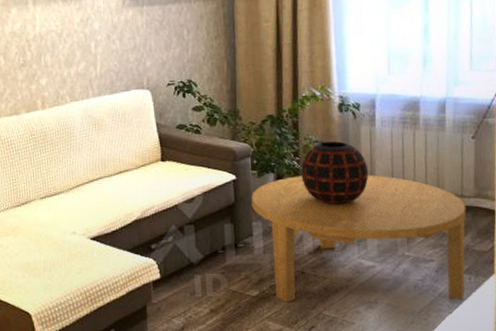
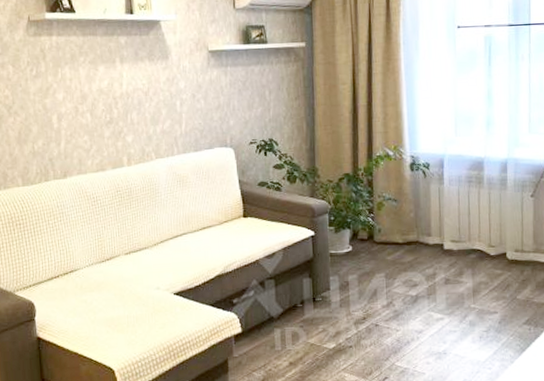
coffee table: present [251,175,467,303] -> none [329,231,526,355]
decorative vase: present [301,141,369,205] -> none [375,199,438,260]

